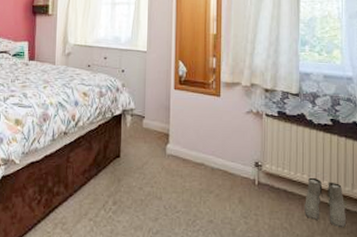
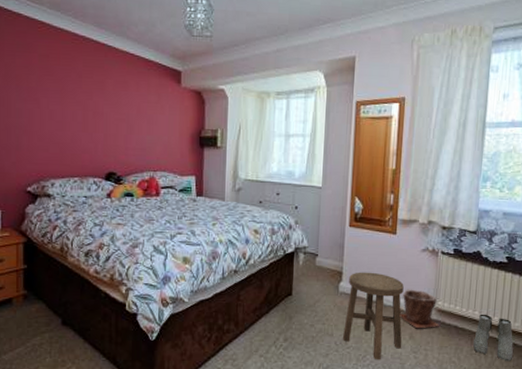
stool: none [171,134,232,226] -> present [342,272,404,360]
plant pot: none [227,151,268,193] -> present [399,289,440,329]

